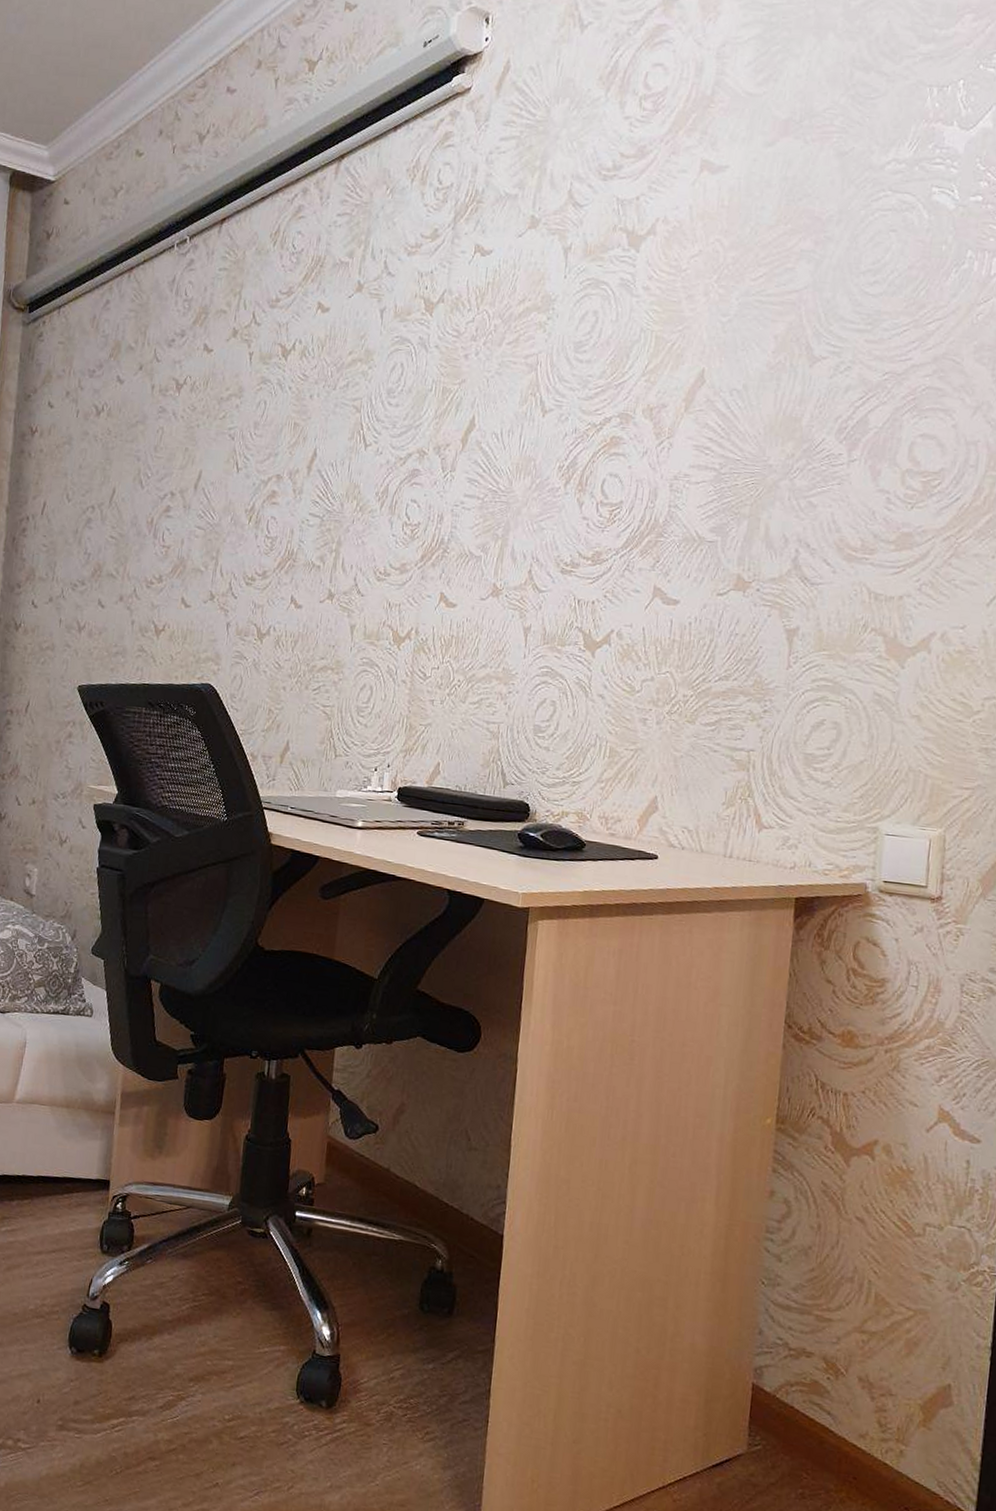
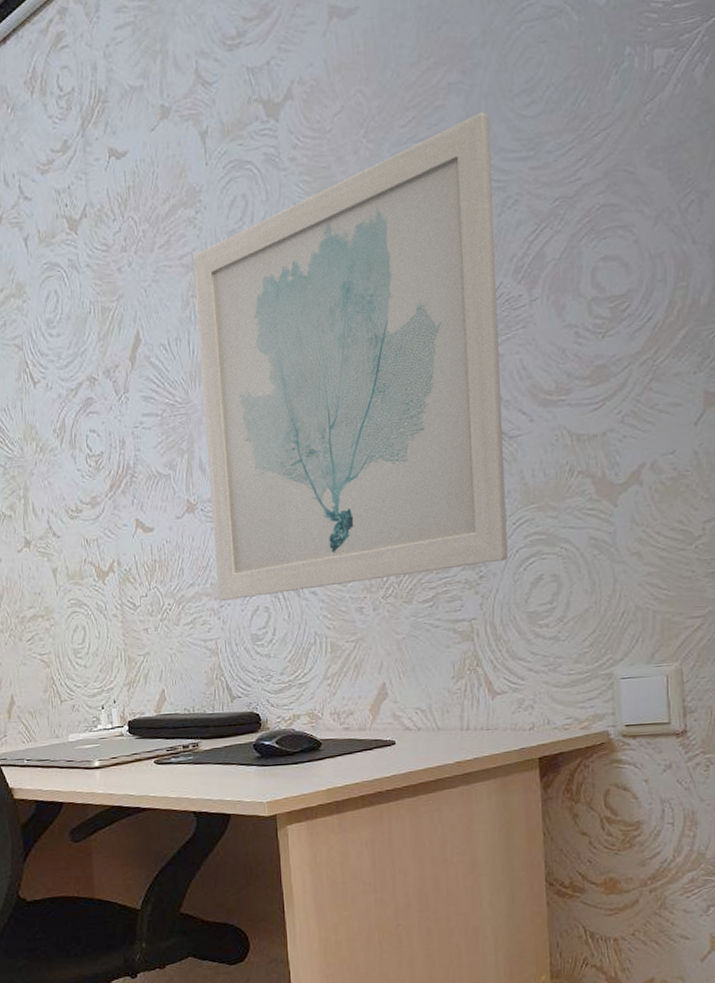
wall art: none [508,282,835,700] -> present [193,112,508,601]

